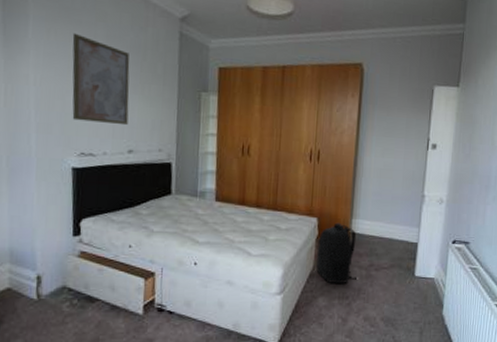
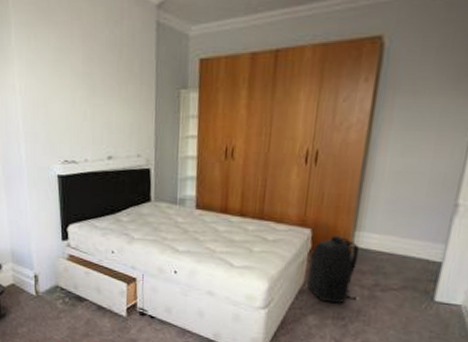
wall art: present [72,33,130,126] -> none [50,35,107,131]

